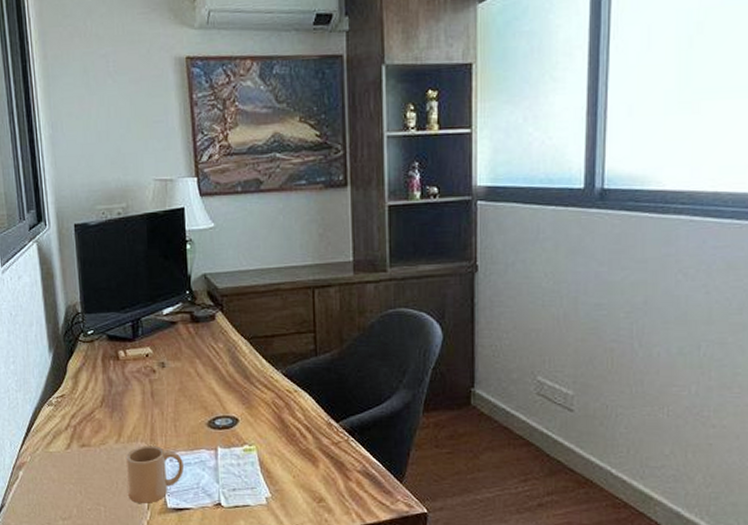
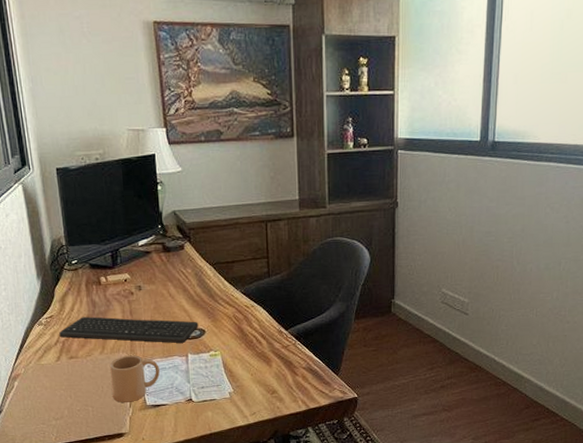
computer keyboard: none [70,397,231,433] -> present [59,317,199,343]

